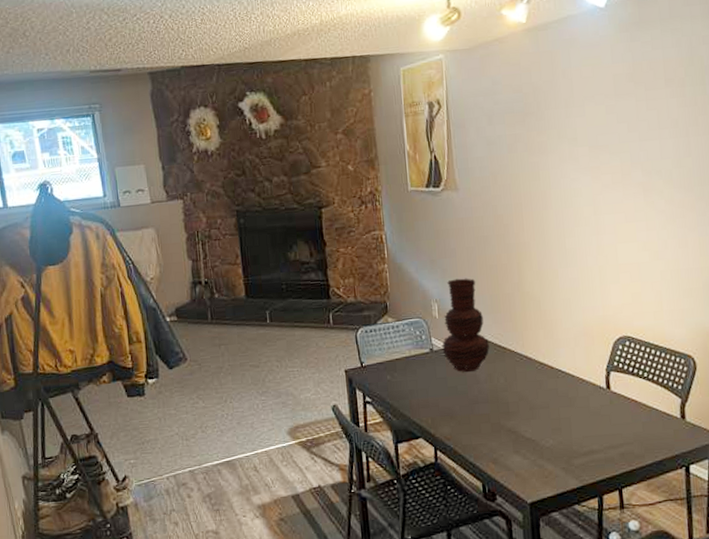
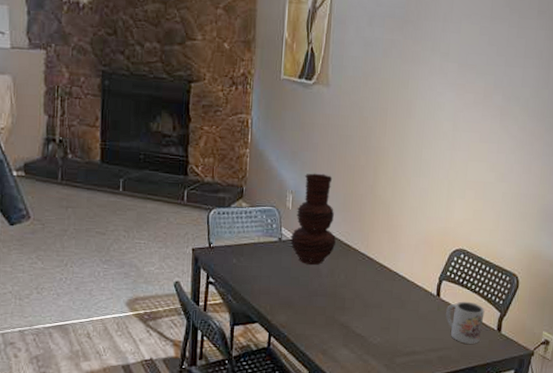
mug: none [620,390,664,436] -> present [446,301,485,344]

